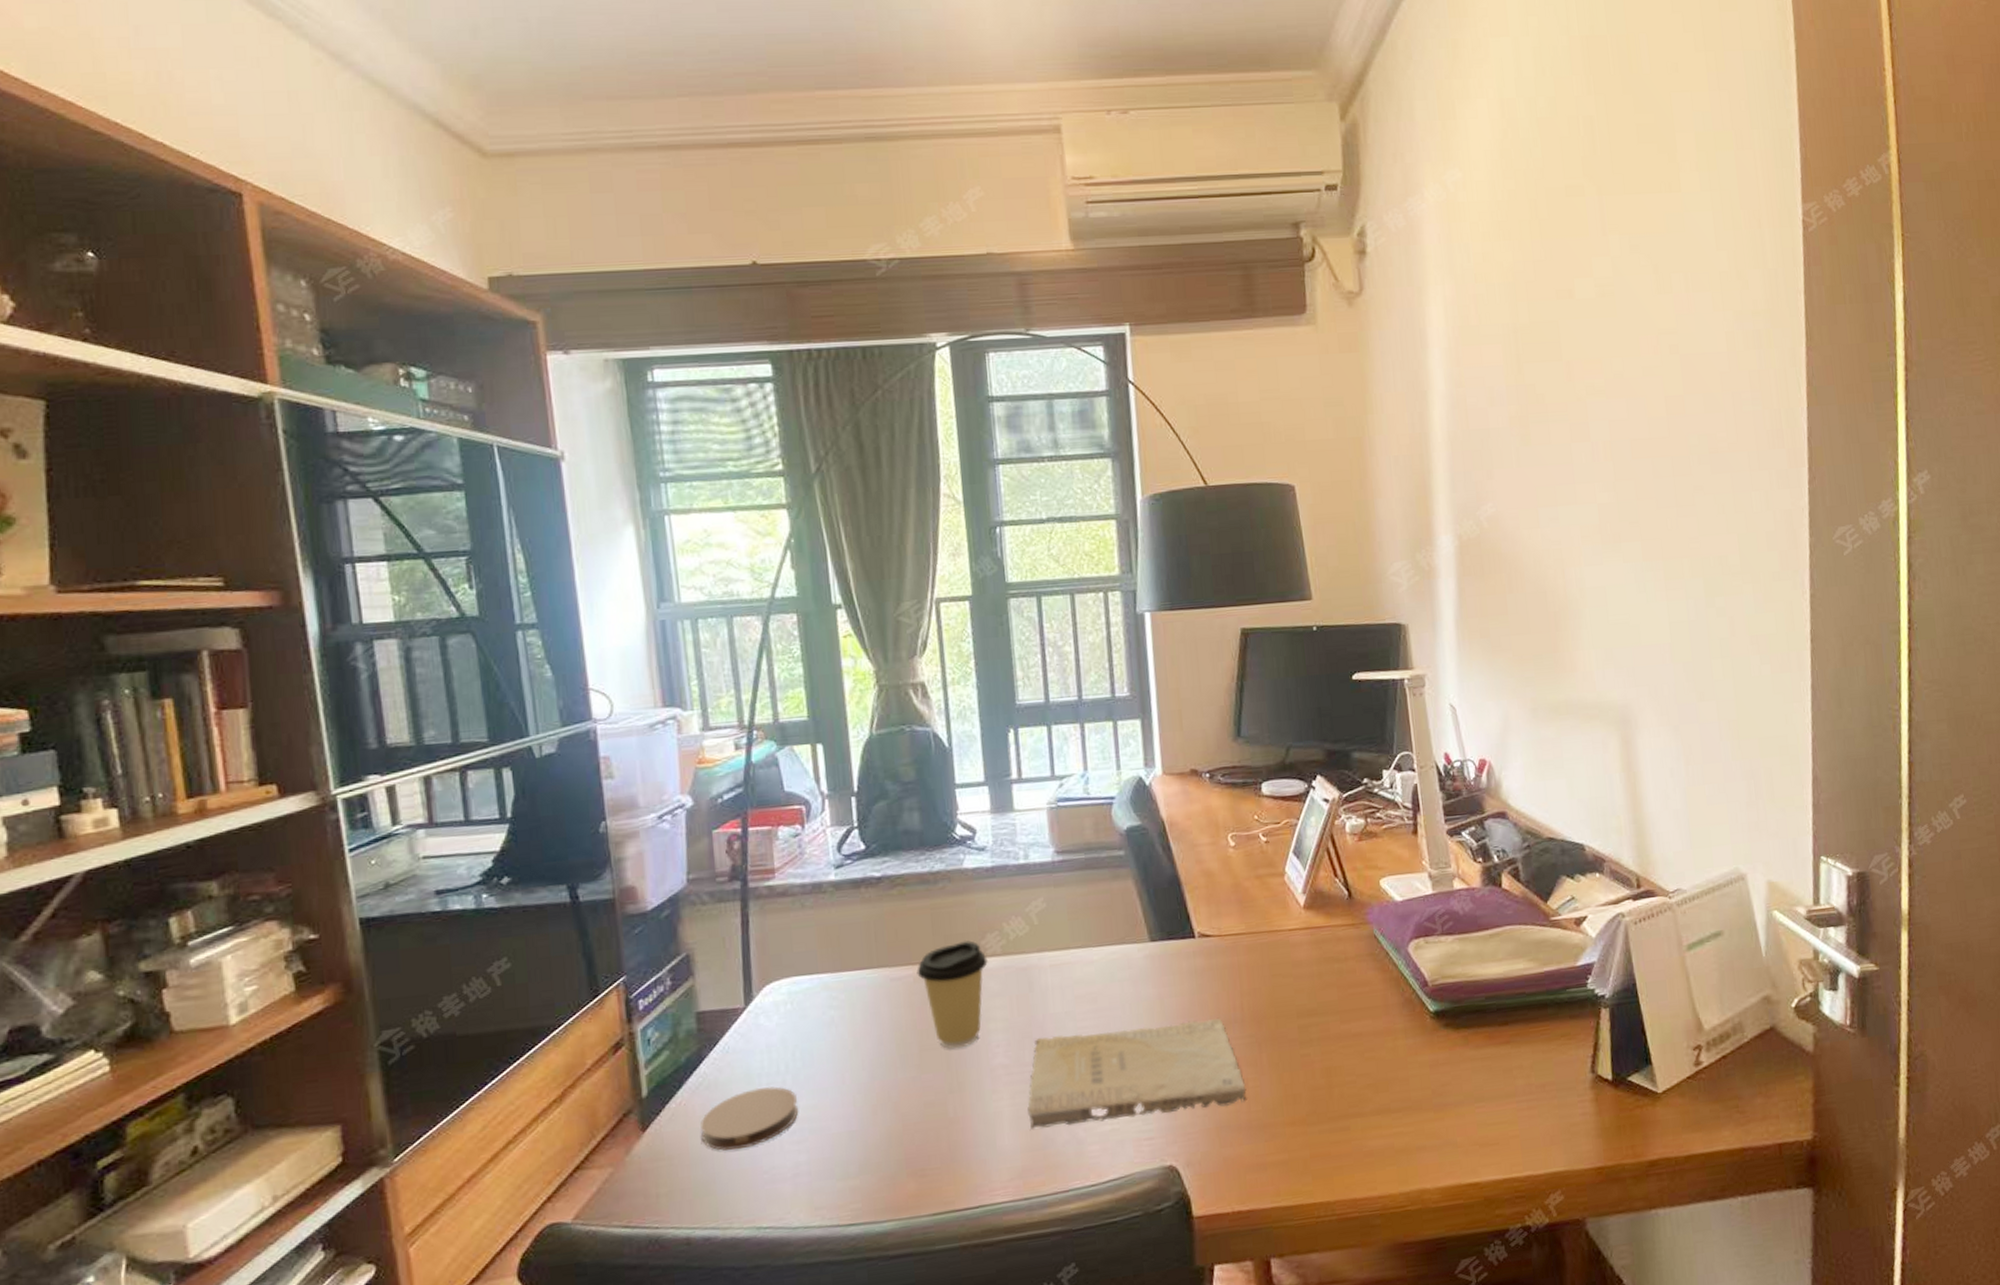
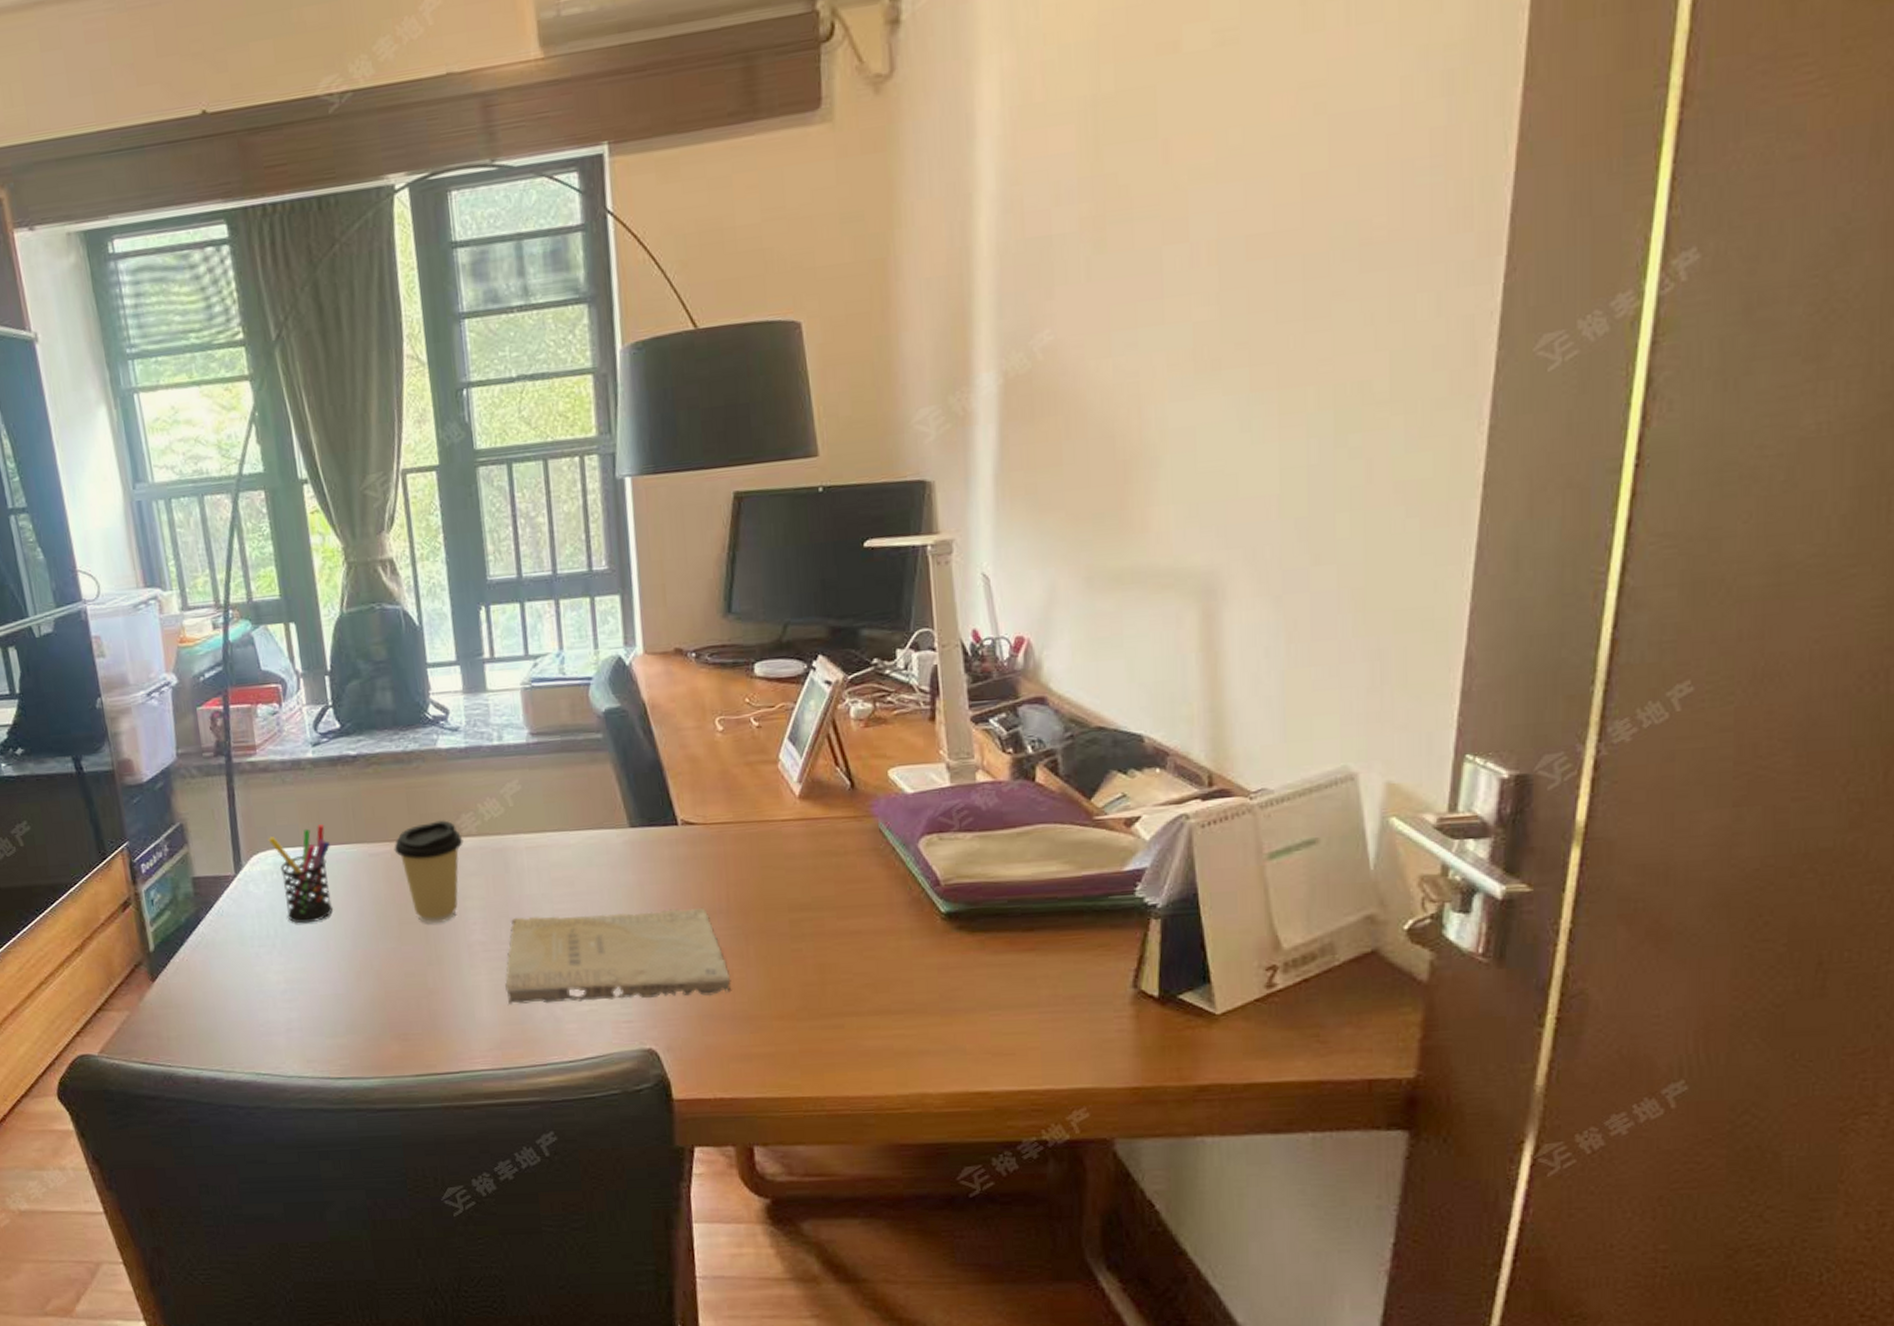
coaster: present [700,1086,799,1151] -> none [202,949,289,1004]
pen holder: none [783,949,851,1057] -> present [268,824,334,924]

